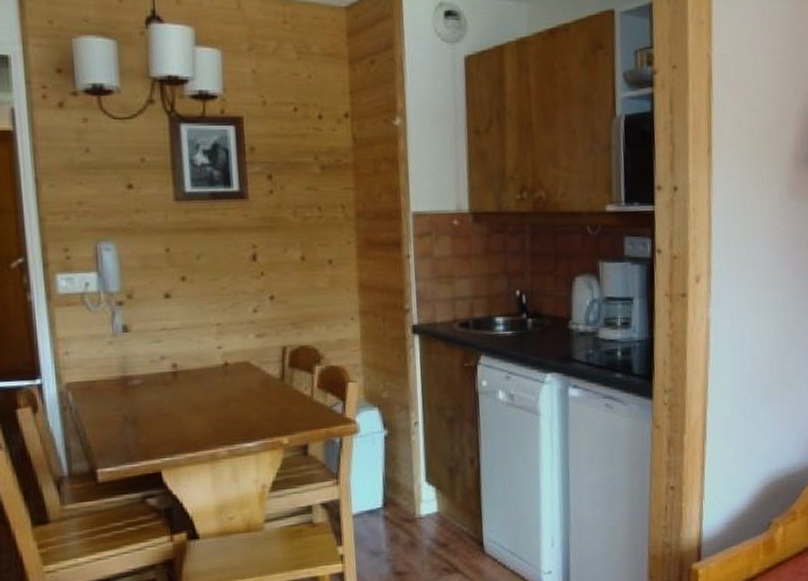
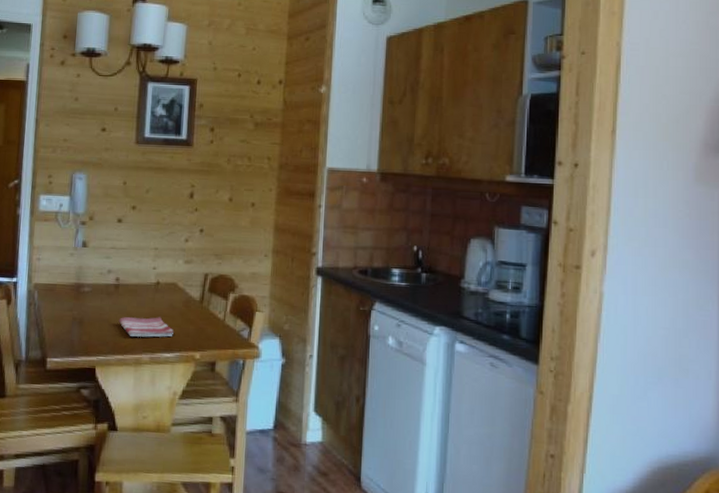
dish towel: none [182,403,253,430] -> present [118,317,174,338]

